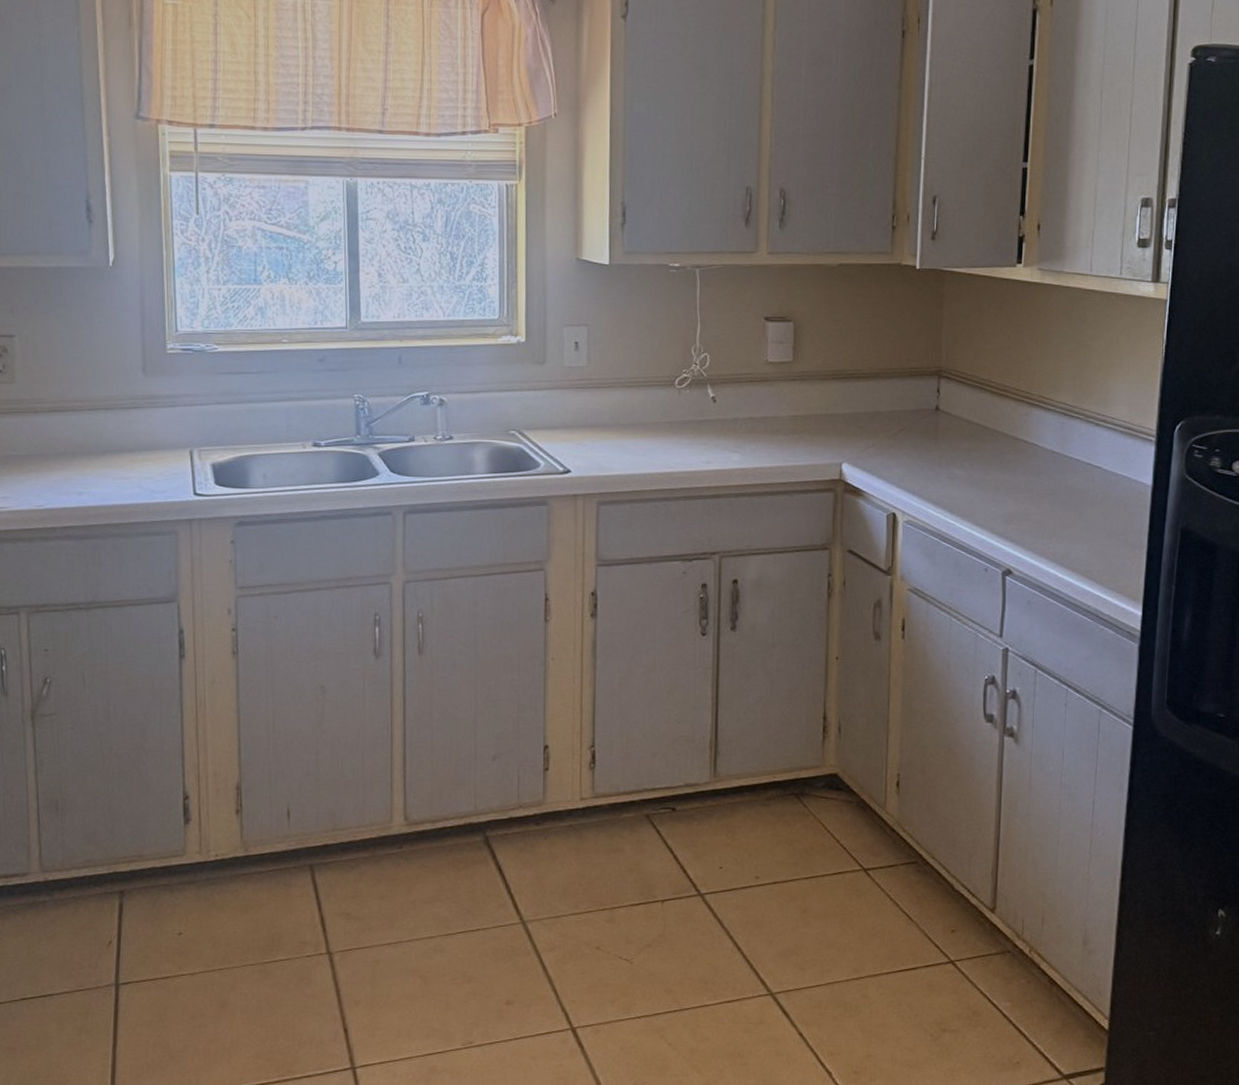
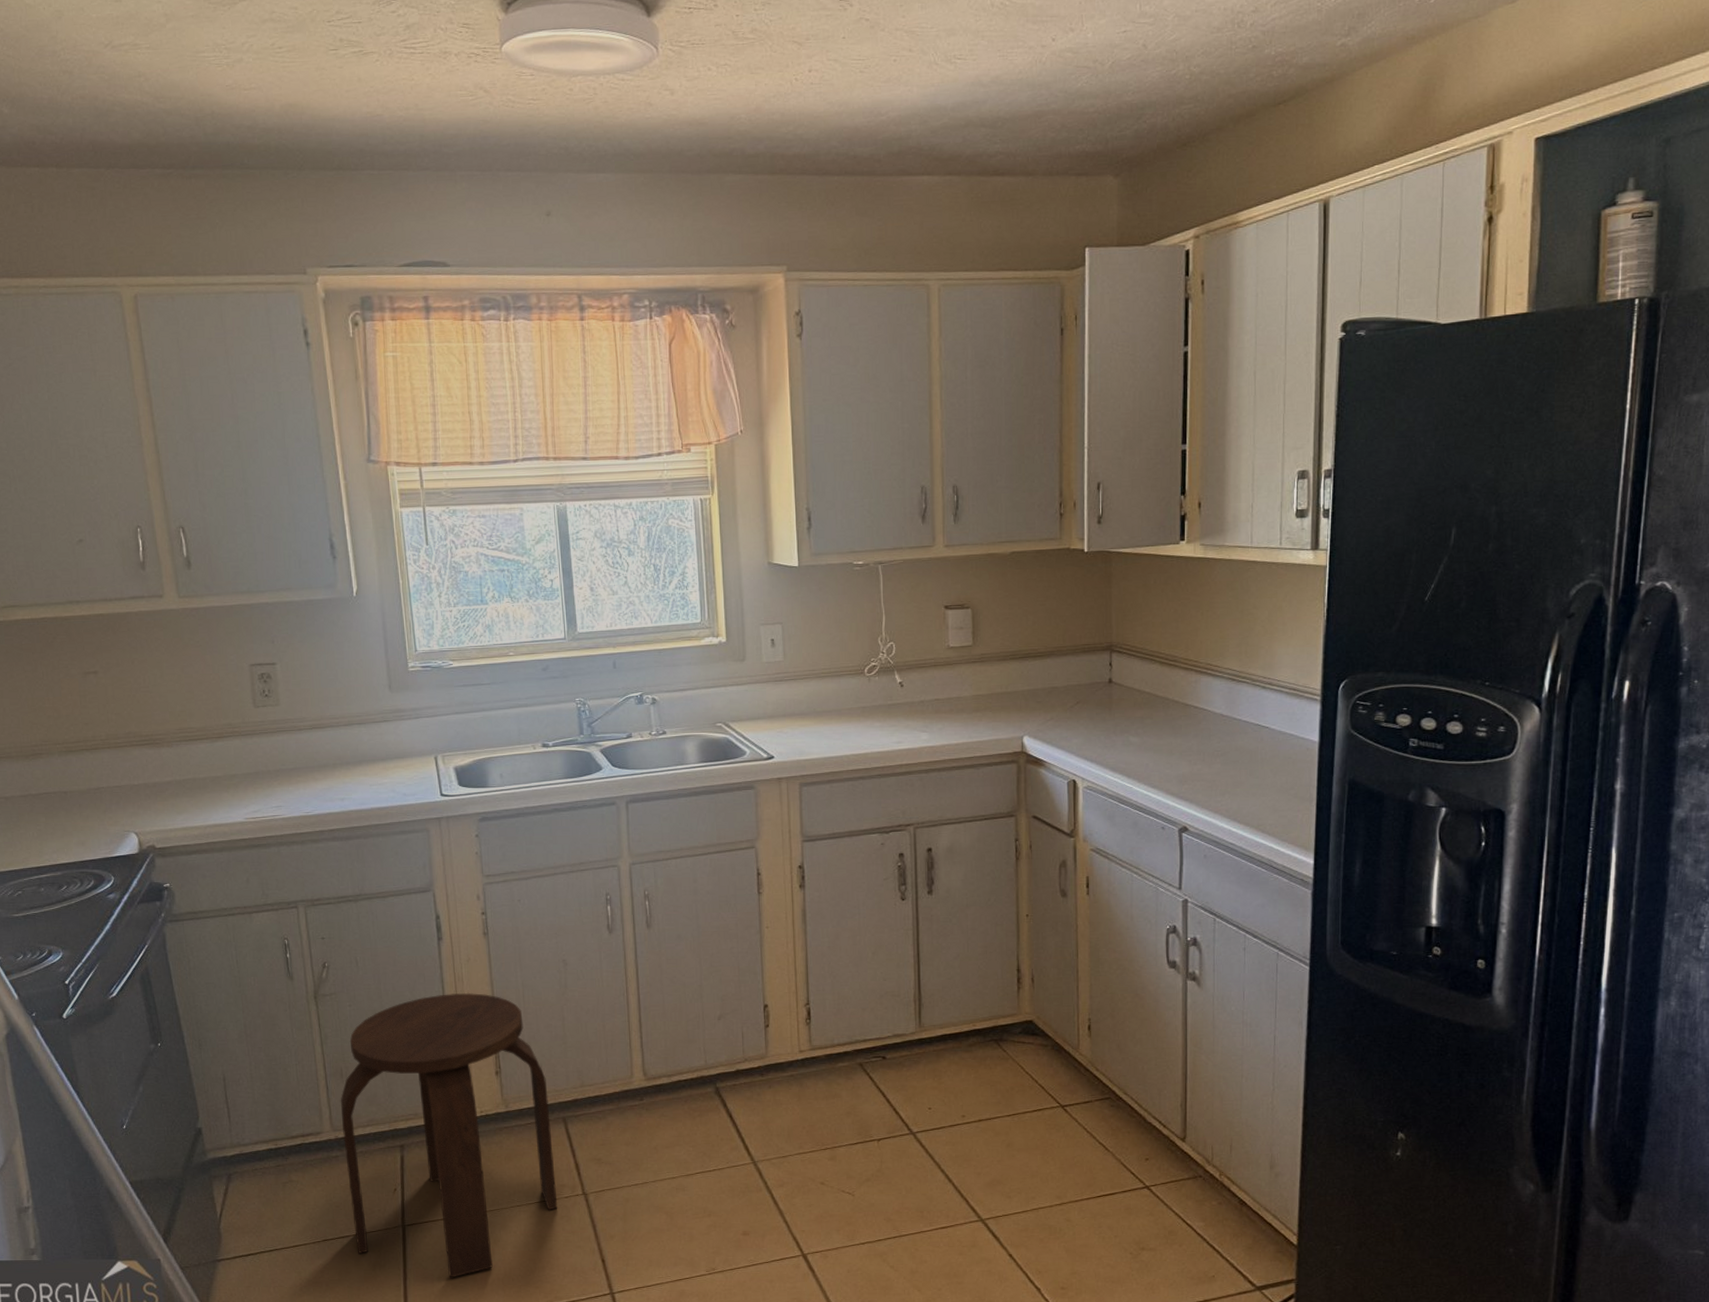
stool: none [53,718,298,1046] -> present [340,992,558,1278]

